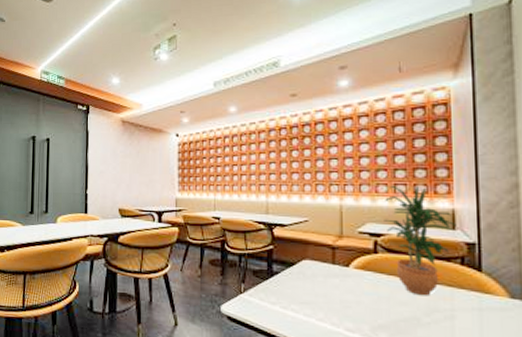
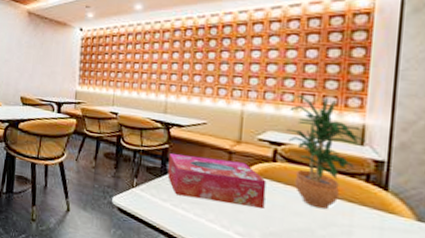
tissue box: none [274,254,371,302] -> present [167,153,267,209]

